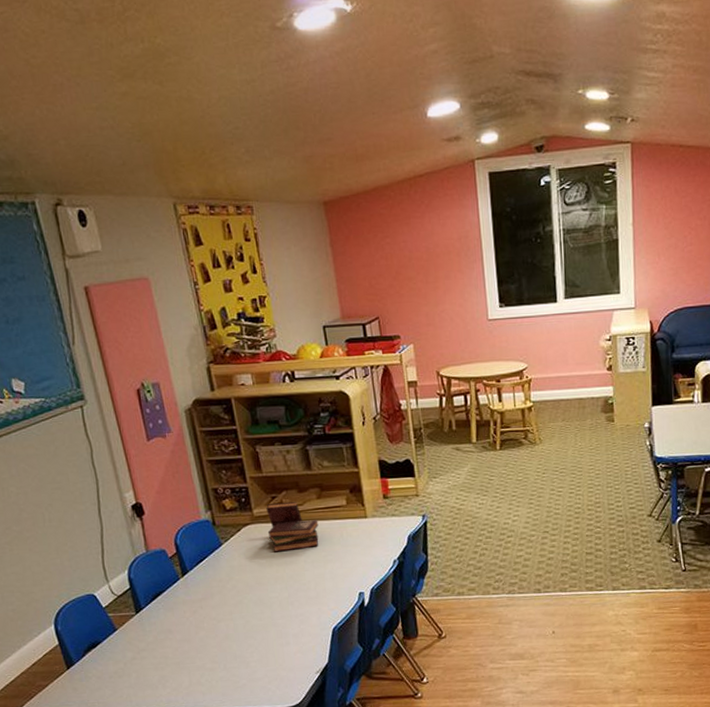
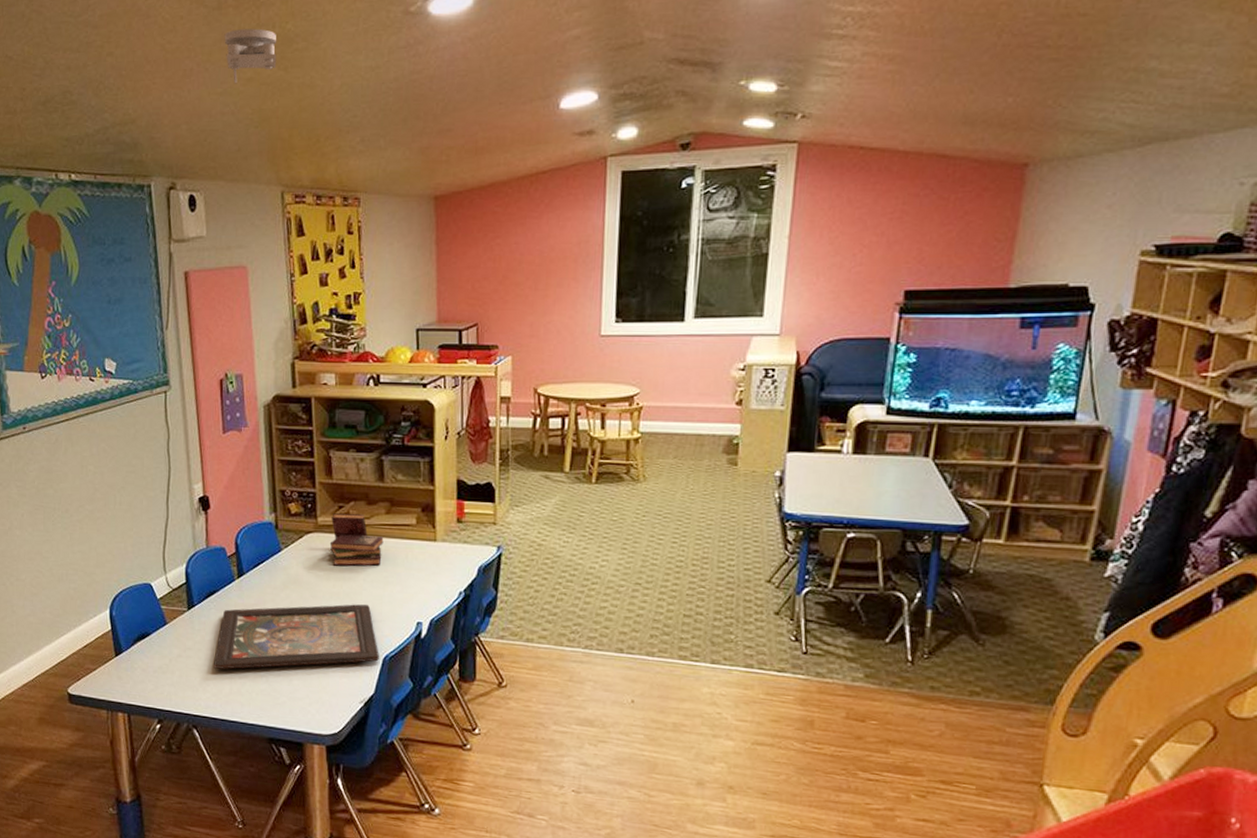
smoke detector: none [91,43,151,99] -> present [224,28,277,84]
board game: none [169,583,329,665] -> present [214,604,379,670]

